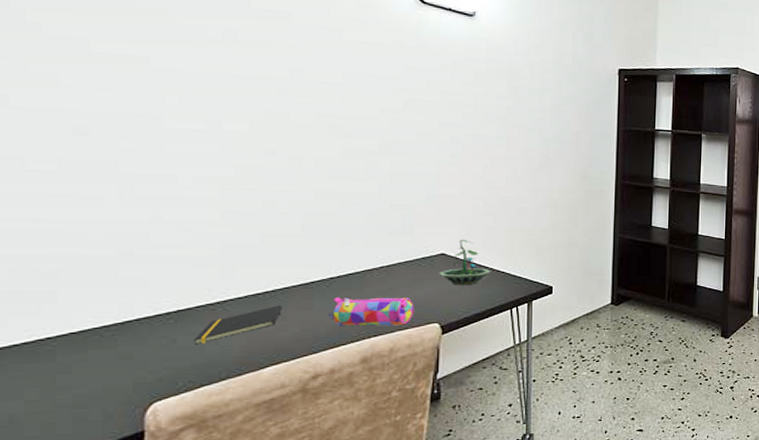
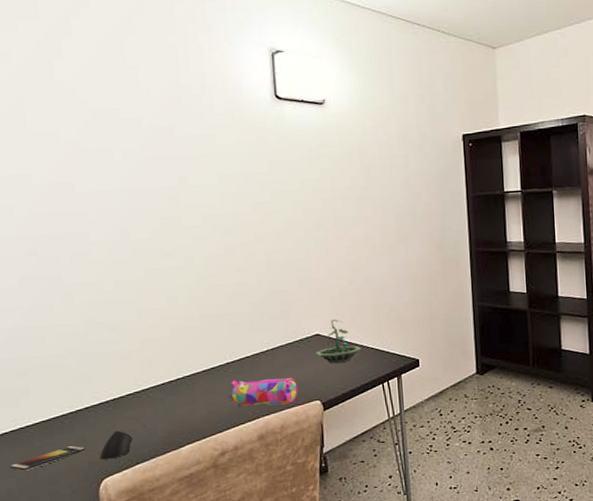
smartphone: none [16,363,131,392] -> present [10,446,85,471]
computer mouse: none [149,347,200,381] -> present [99,430,134,460]
notepad: present [193,305,282,345] -> none [127,390,192,428]

